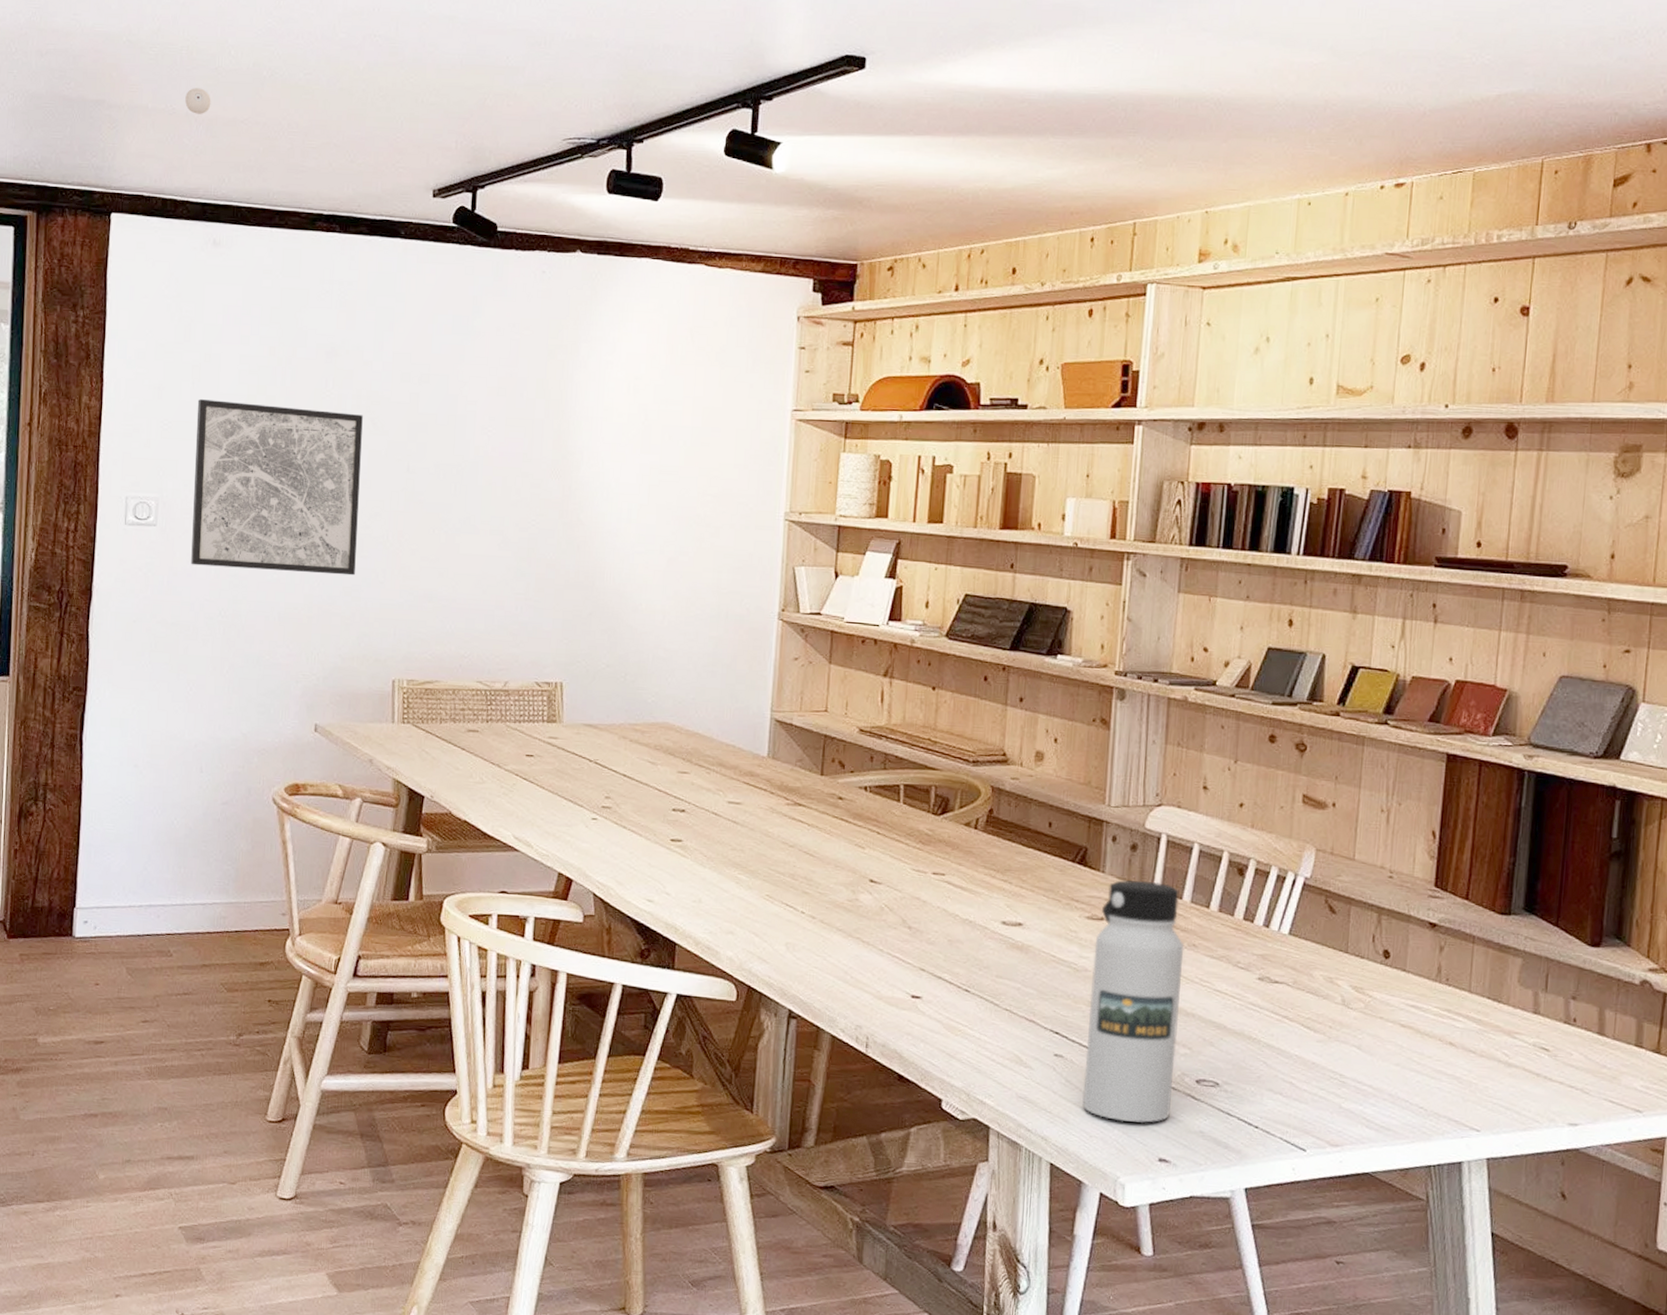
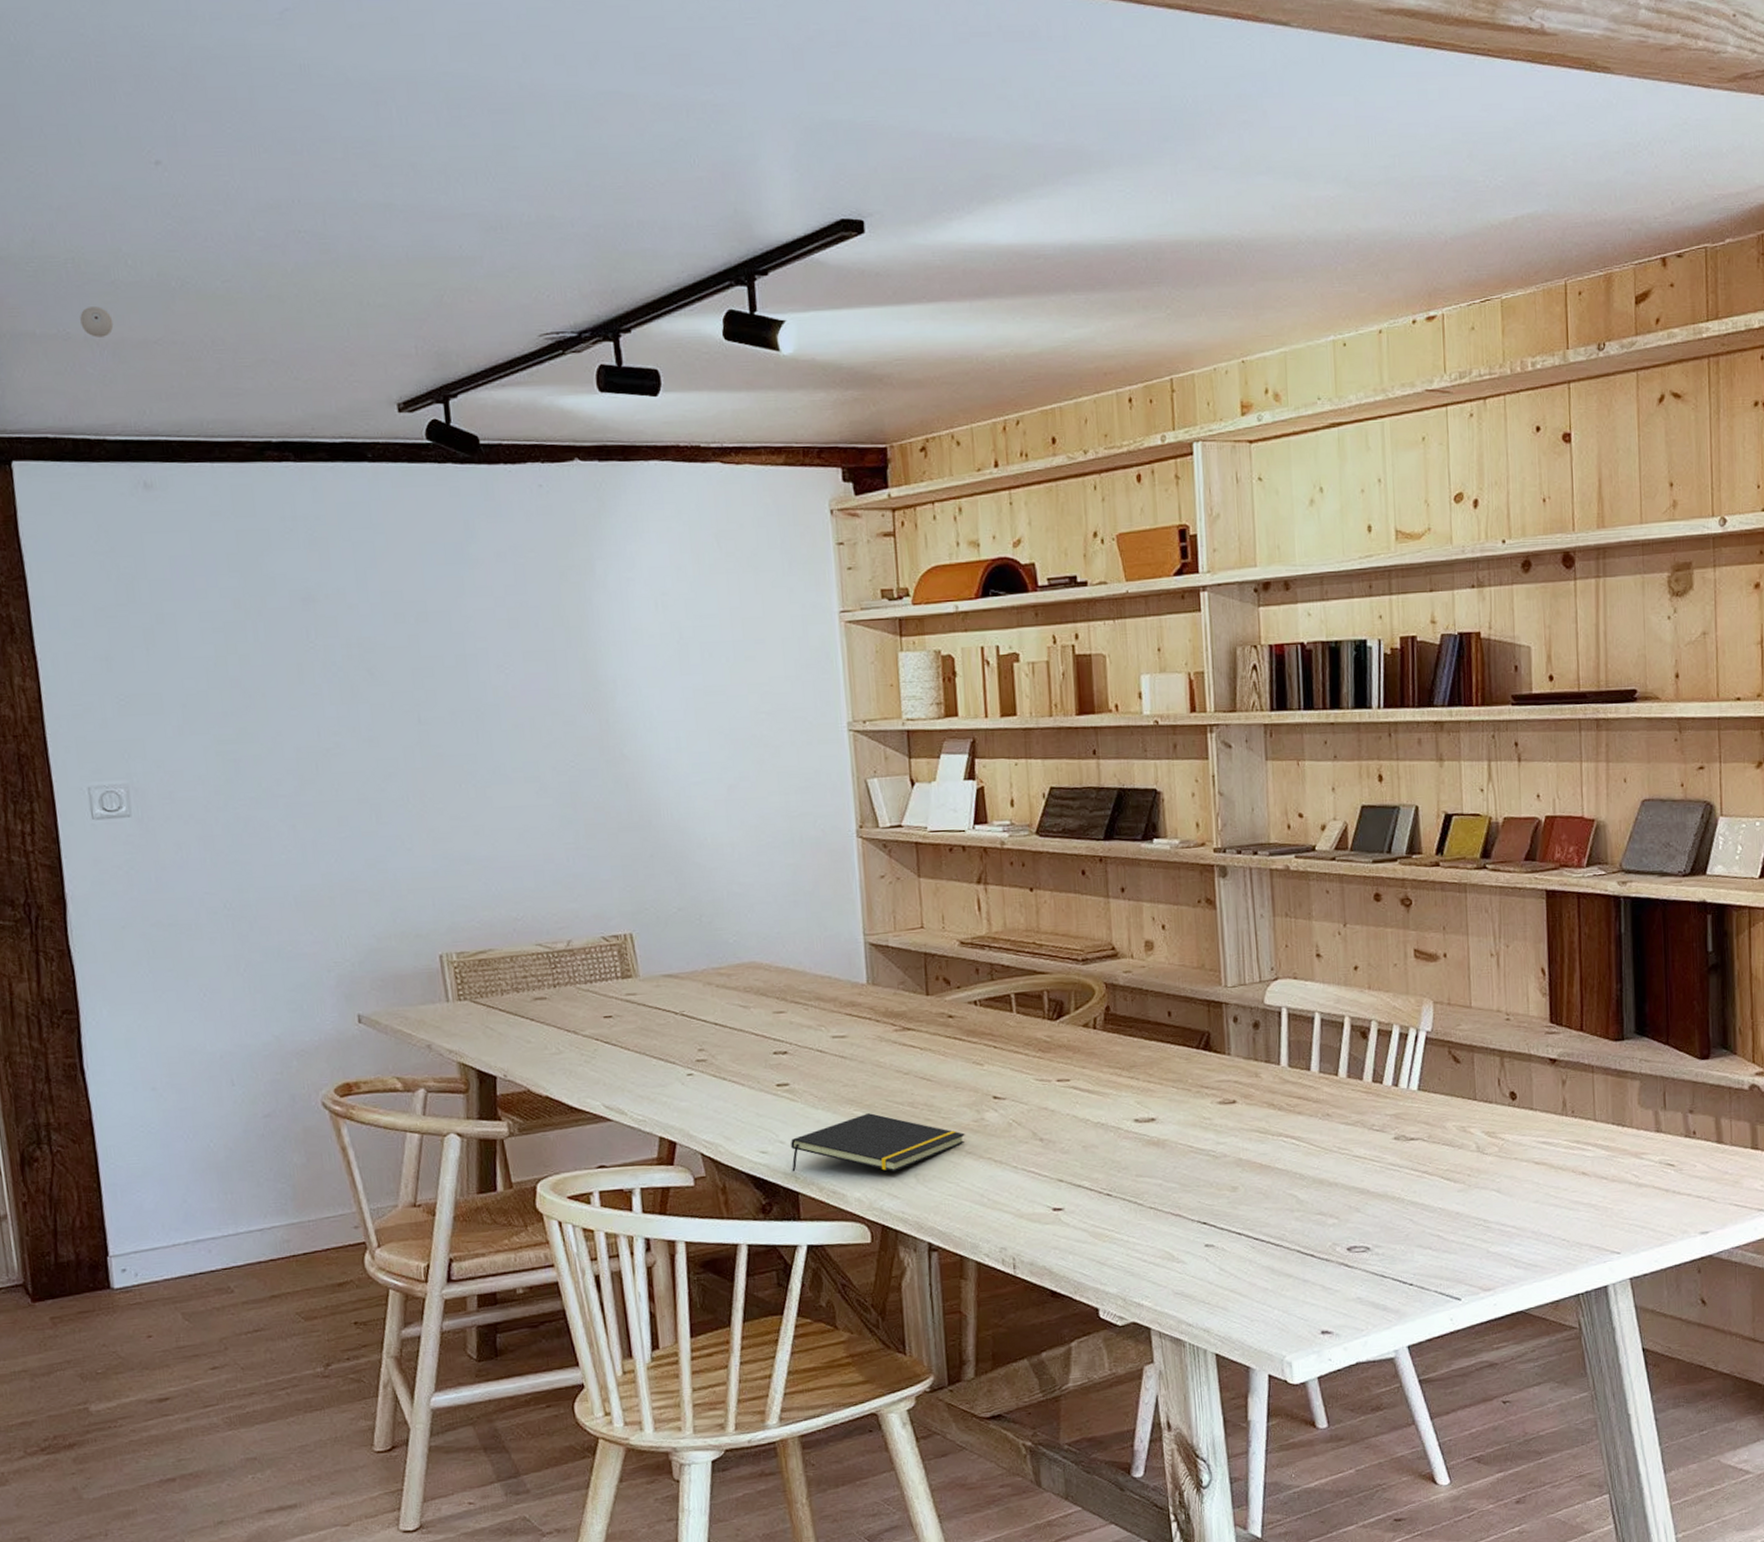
wall art: present [191,398,363,576] -> none [156,665,377,856]
notepad: none [673,878,838,937] -> present [791,1113,965,1172]
water bottle: present [1082,879,1184,1123] -> none [1230,1057,1327,1301]

